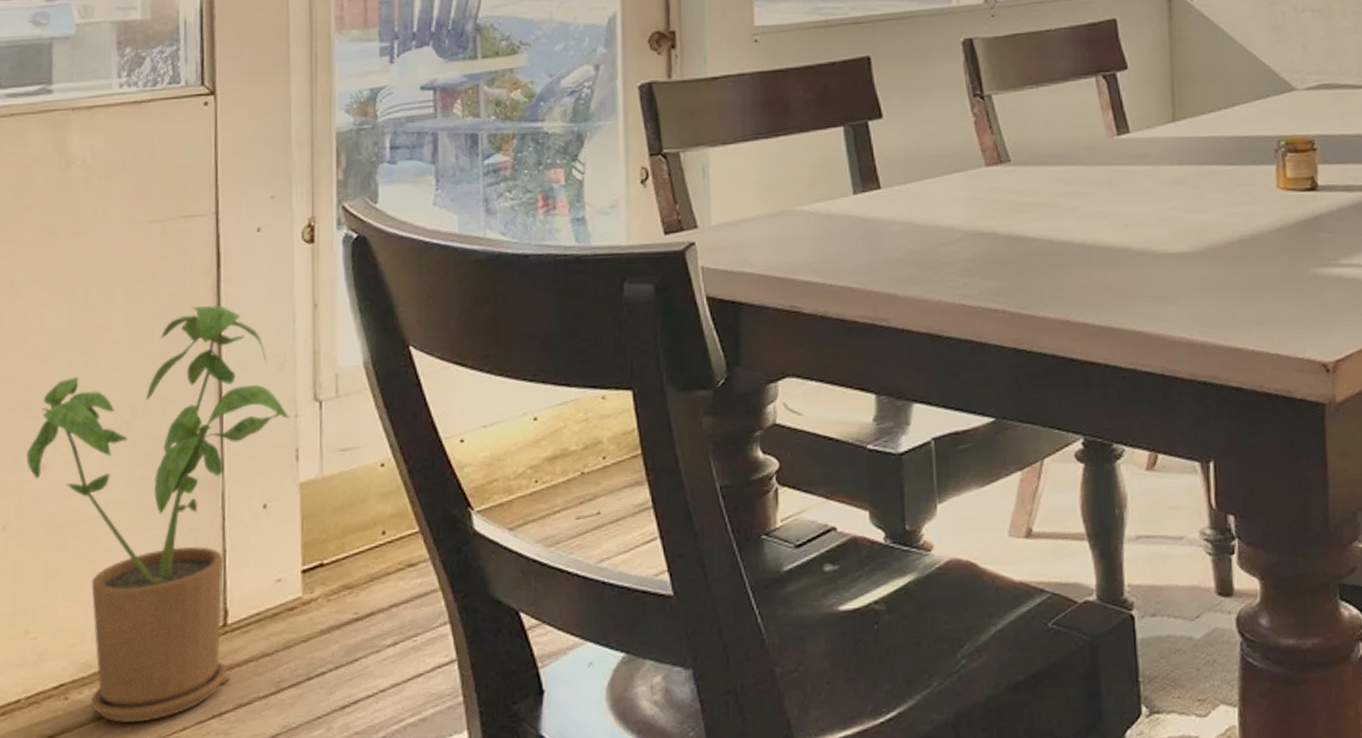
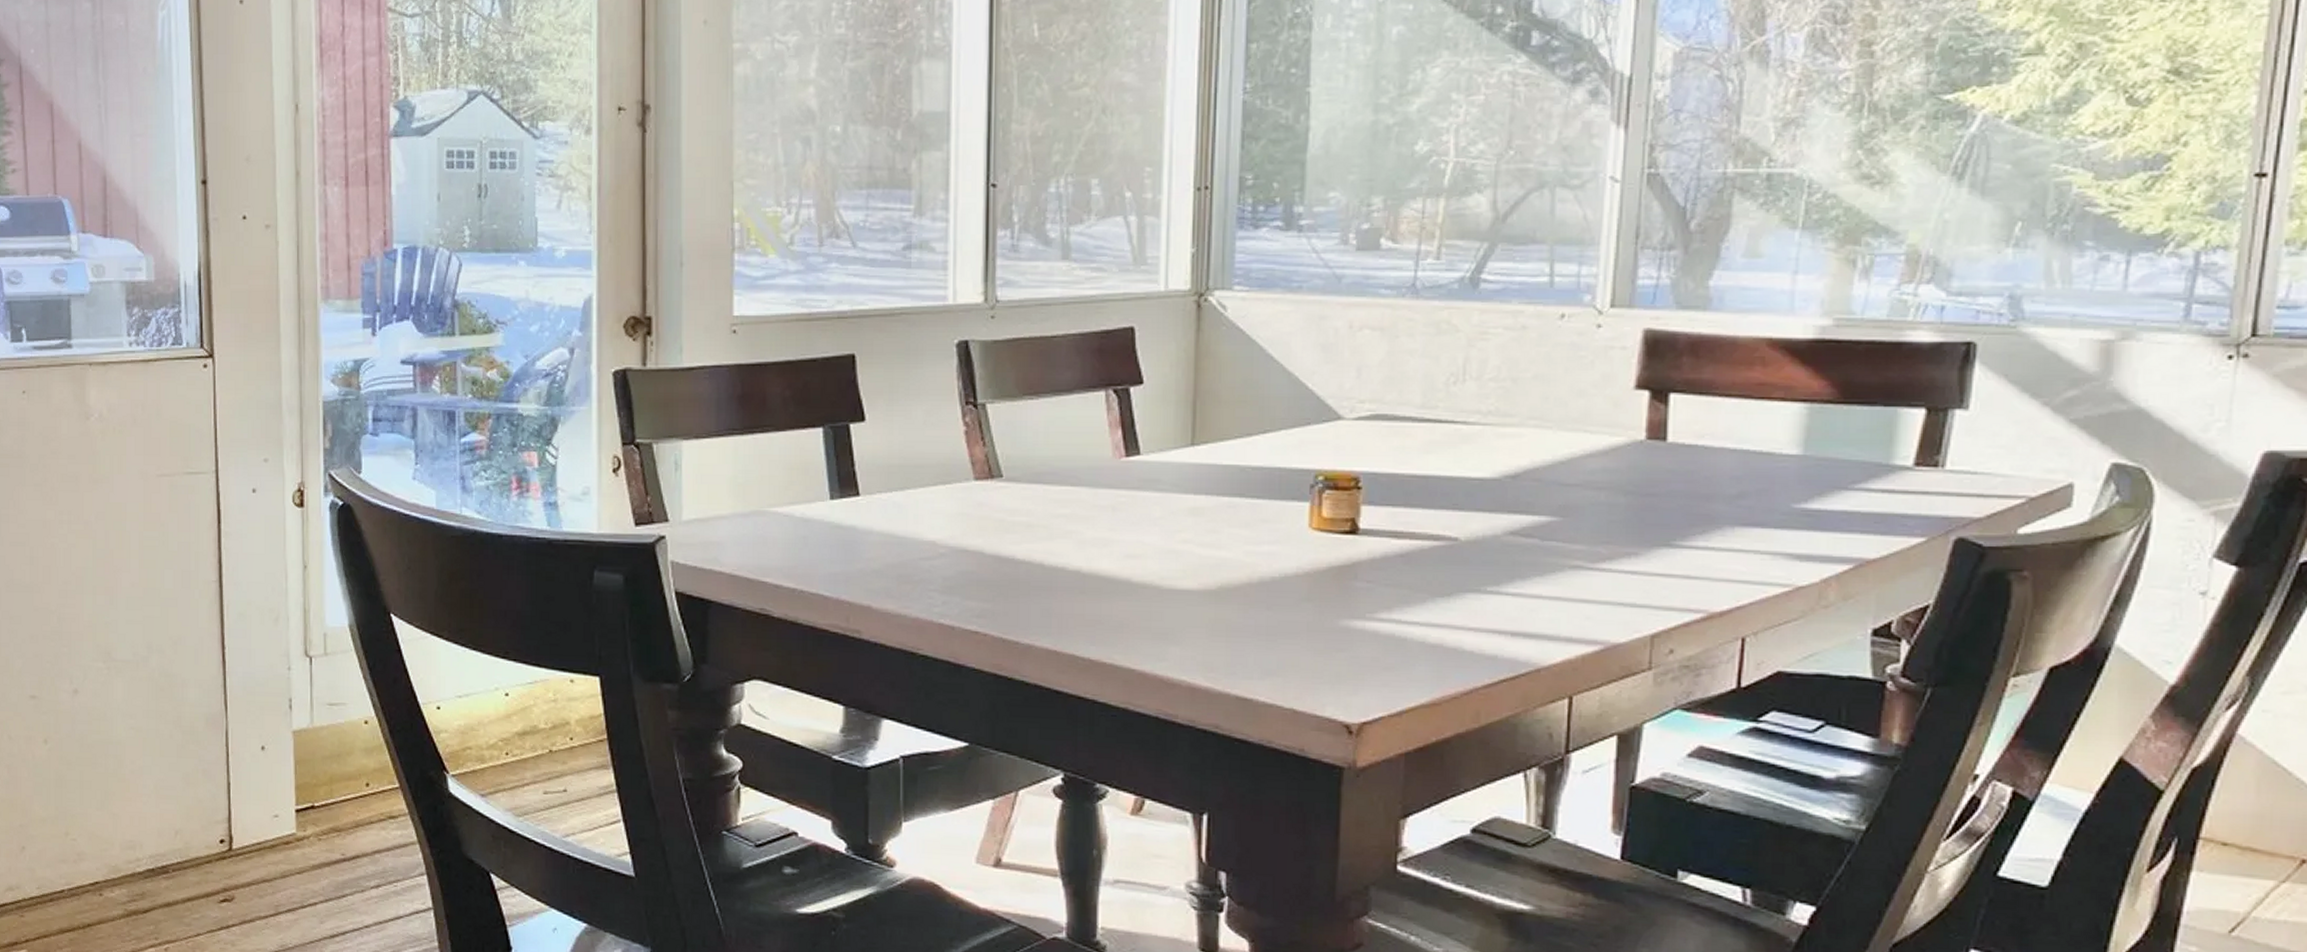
house plant: present [26,305,290,723] -> none [62,558,284,925]

